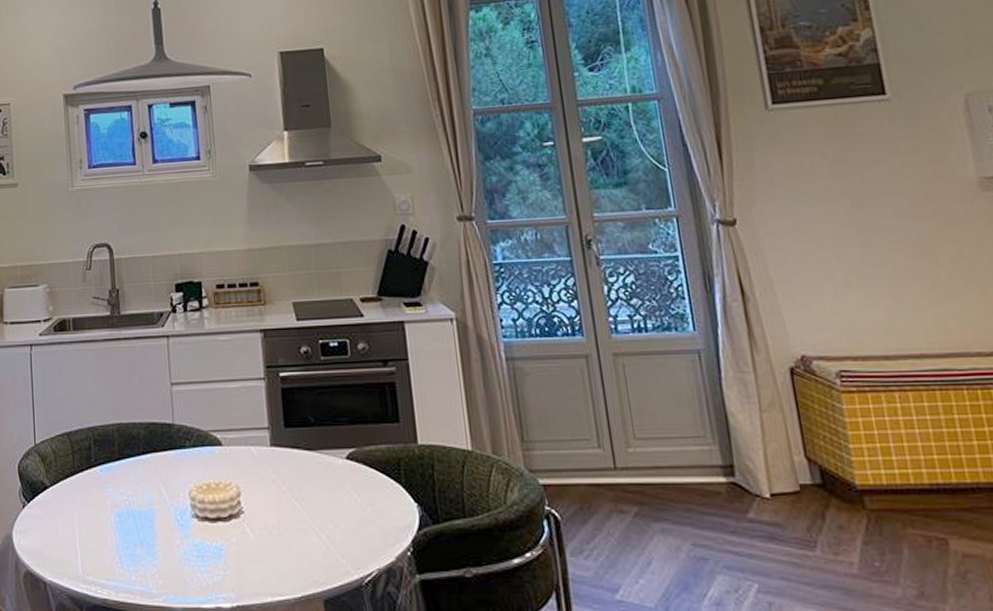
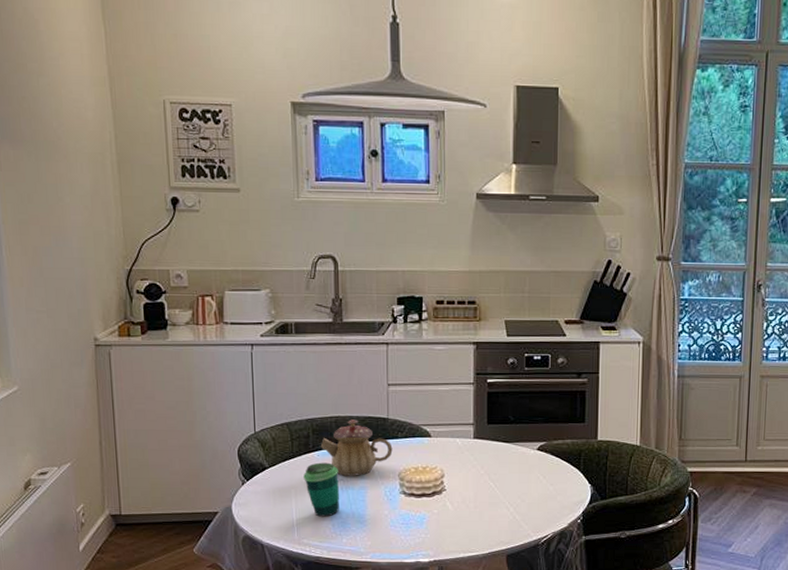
cup: none [86,479,126,547] -> present [303,462,339,517]
teapot: none [103,426,181,496] -> present [320,419,393,476]

